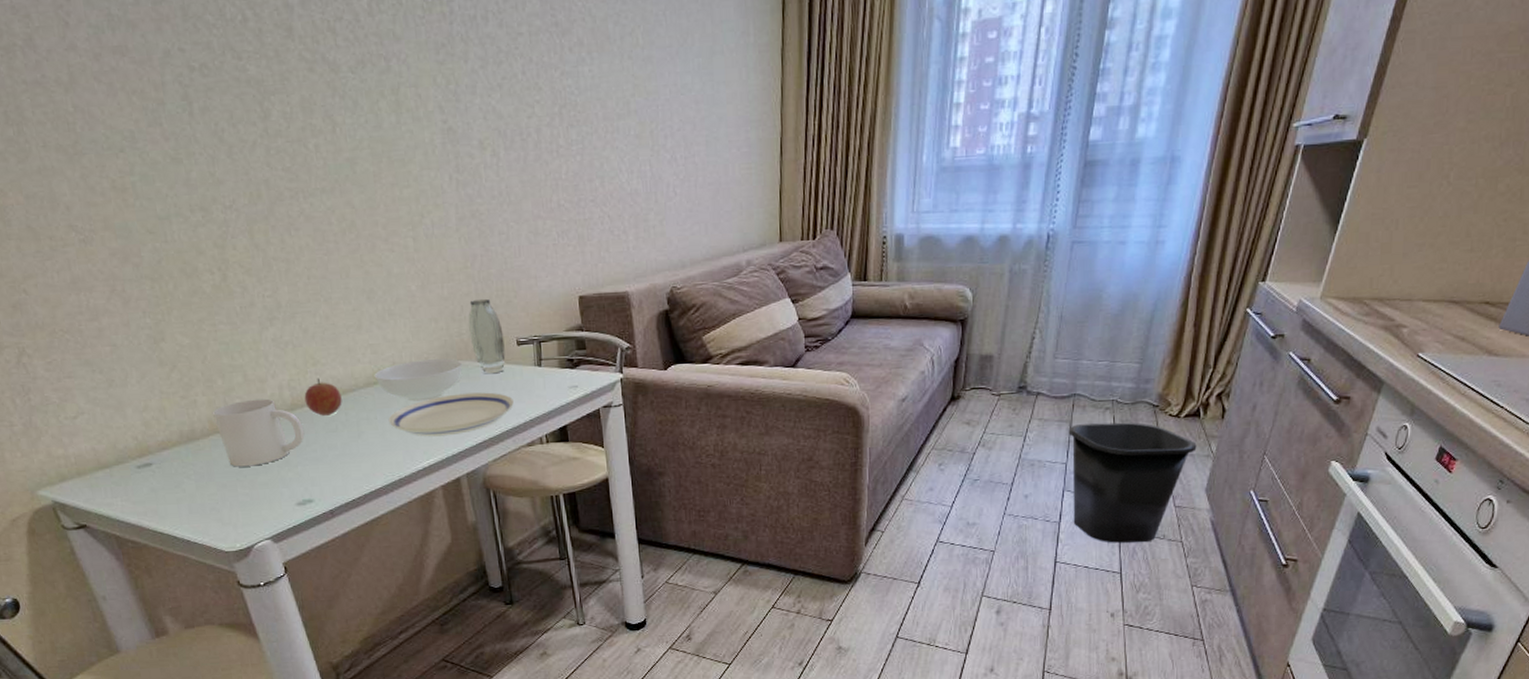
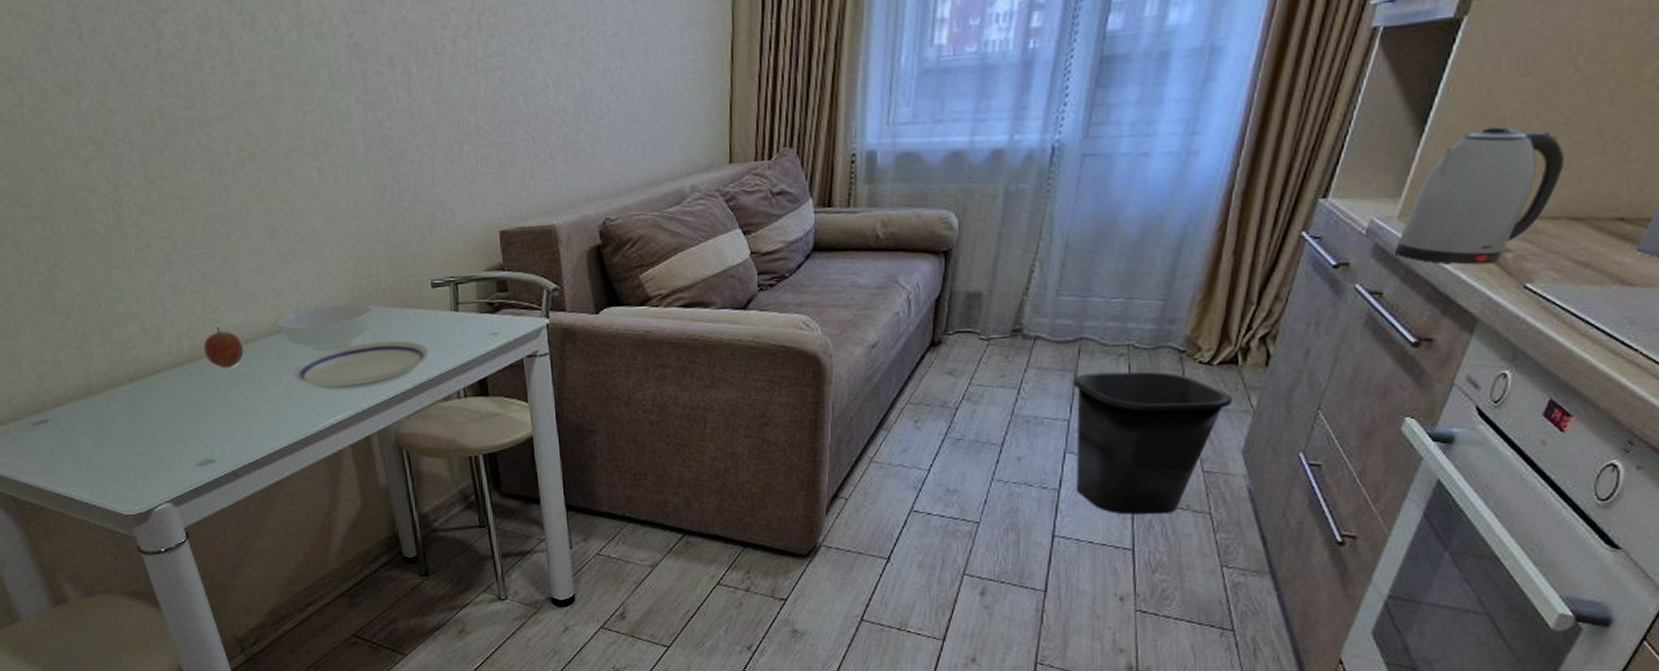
mug: present [211,398,305,467] -> none [108,349,205,424]
vase: present [468,298,506,374] -> none [378,235,419,321]
kettle: none [1319,227,1444,338] -> present [1395,127,1566,265]

